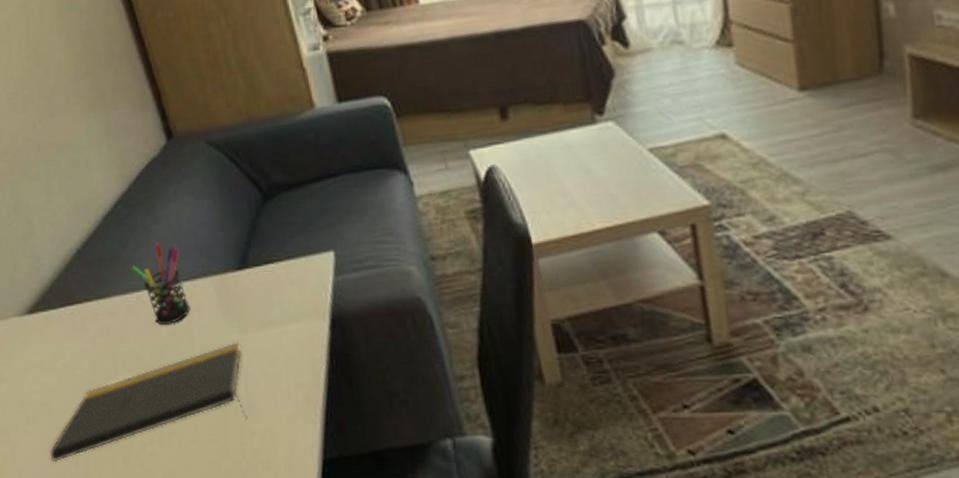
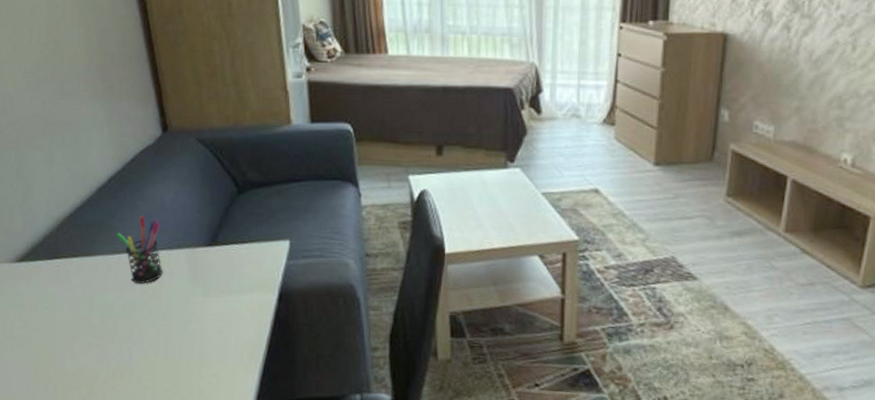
notepad: present [50,342,247,463] -> none [23,303,202,387]

